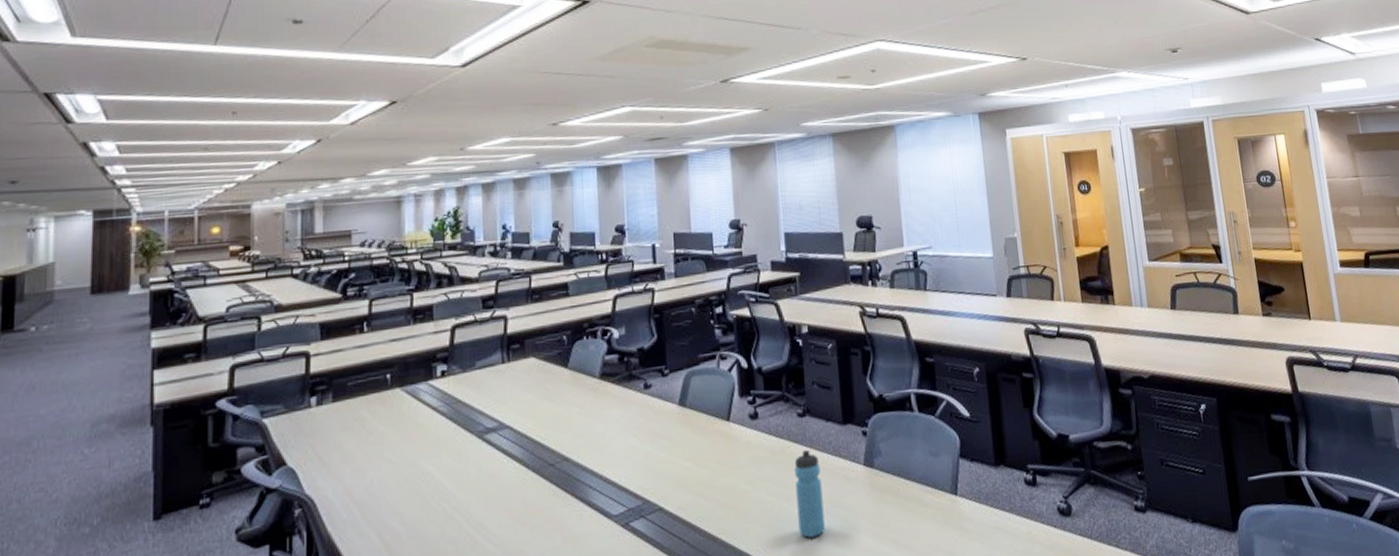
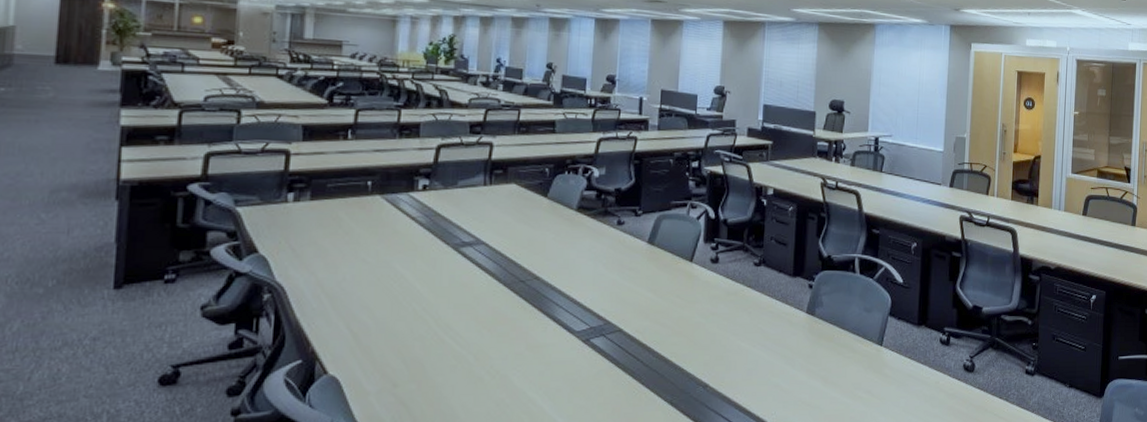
water bottle: present [794,449,825,538] -> none [742,294,768,368]

